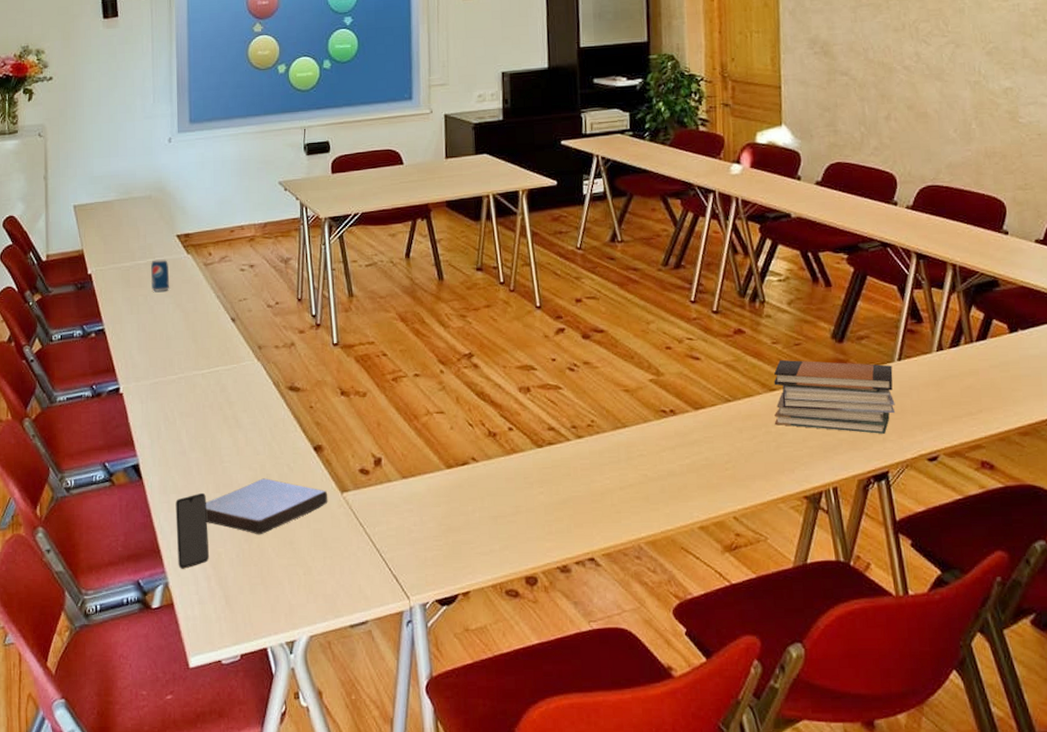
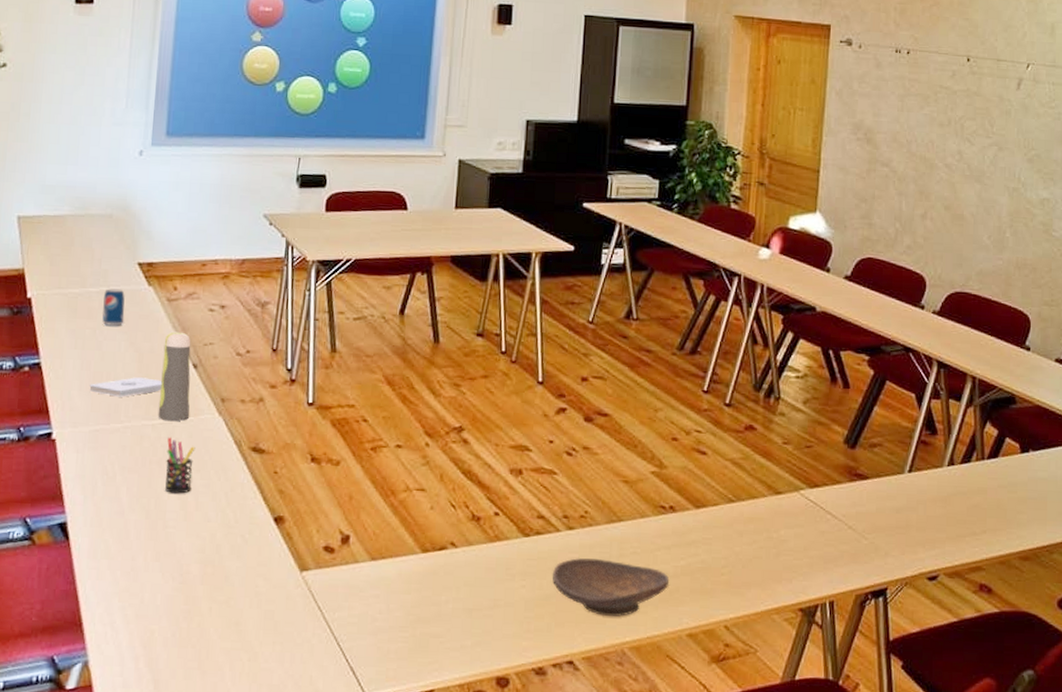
notepad: none [146,334,207,353] -> present [89,377,163,397]
smartphone: present [175,492,209,569] -> none [102,560,143,646]
water bottle: none [205,291,233,369] -> present [158,331,191,421]
book: present [205,478,328,535] -> none [140,549,285,613]
pen holder: none [216,383,241,432] -> present [164,437,196,494]
decorative bowl: none [566,463,677,516] -> present [552,558,670,617]
book stack: present [774,360,896,434] -> none [776,462,902,548]

